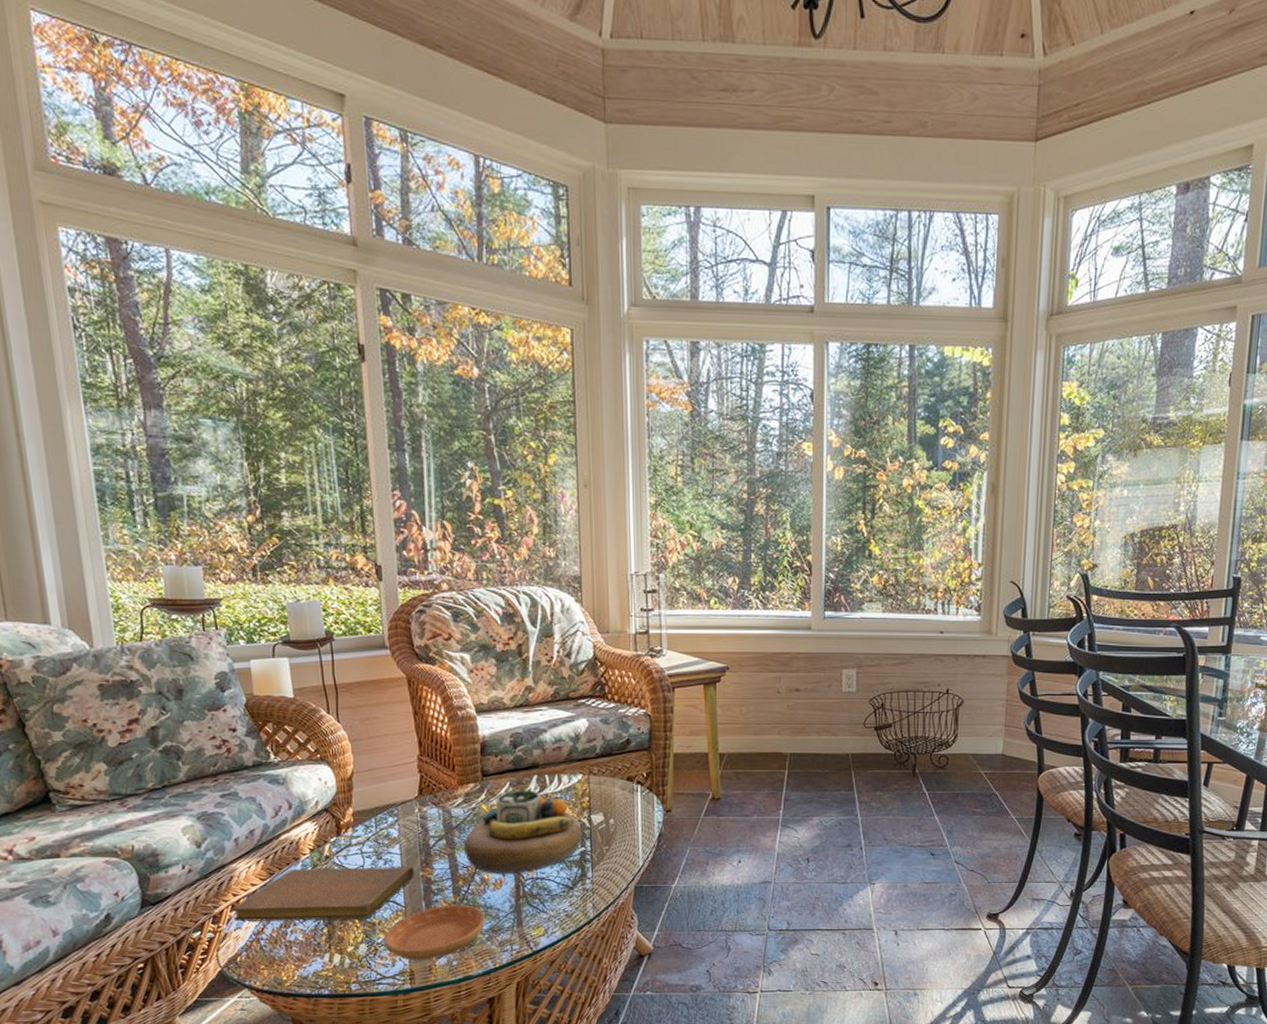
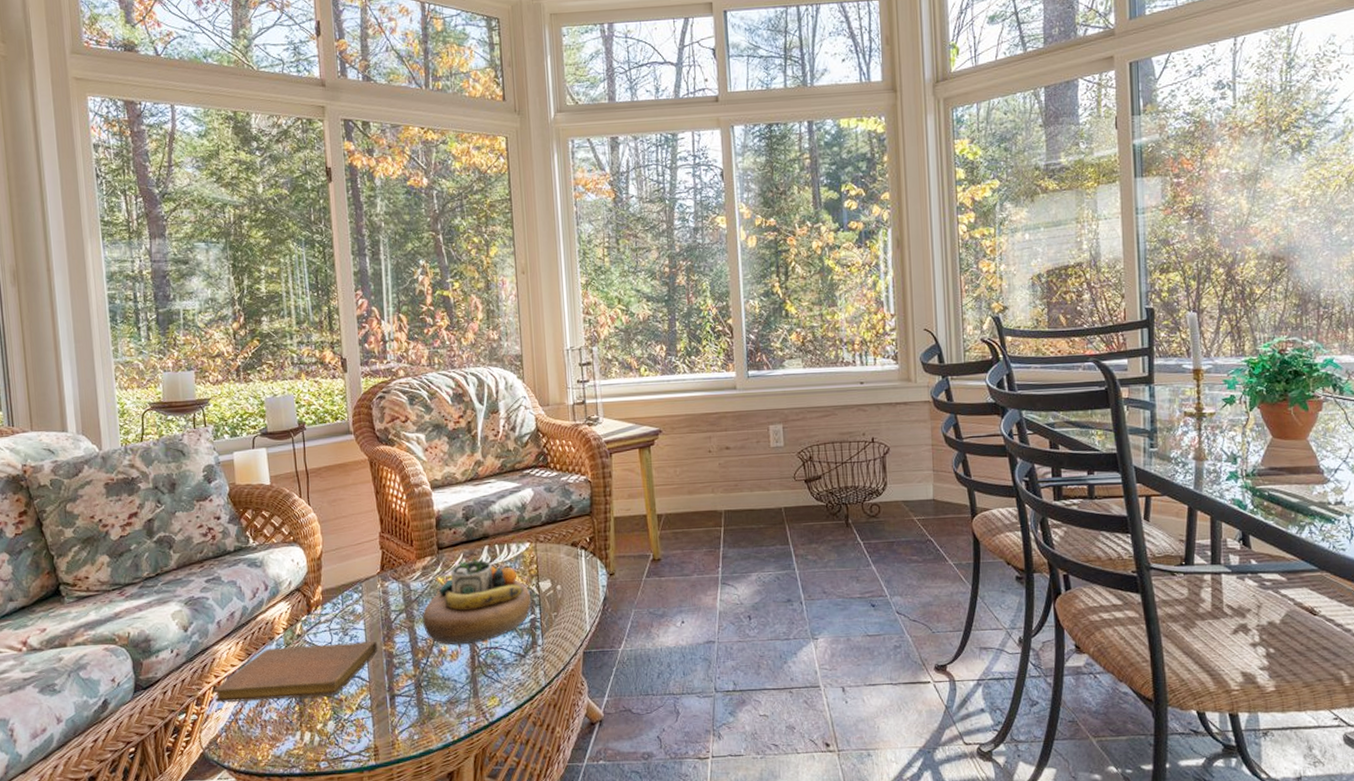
saucer: present [383,905,485,960] -> none [349,677,443,735]

